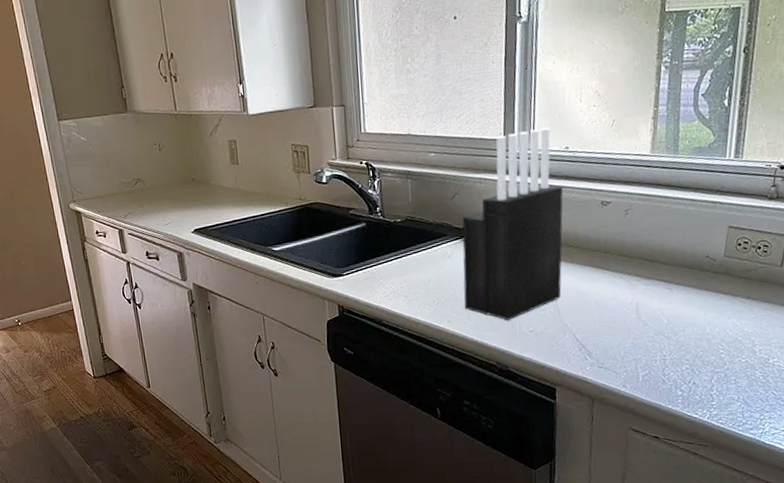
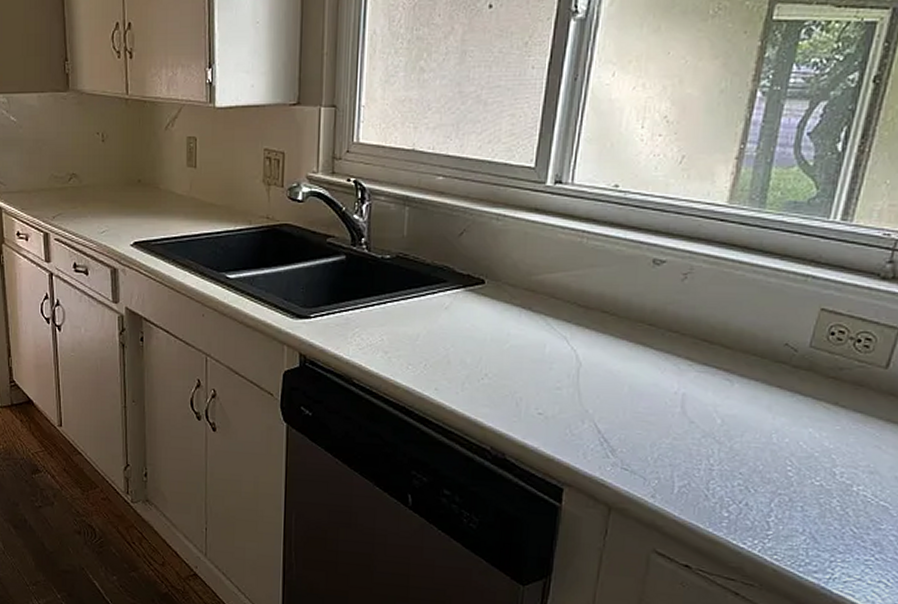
knife block: present [462,127,563,320] -> none [457,156,604,396]

